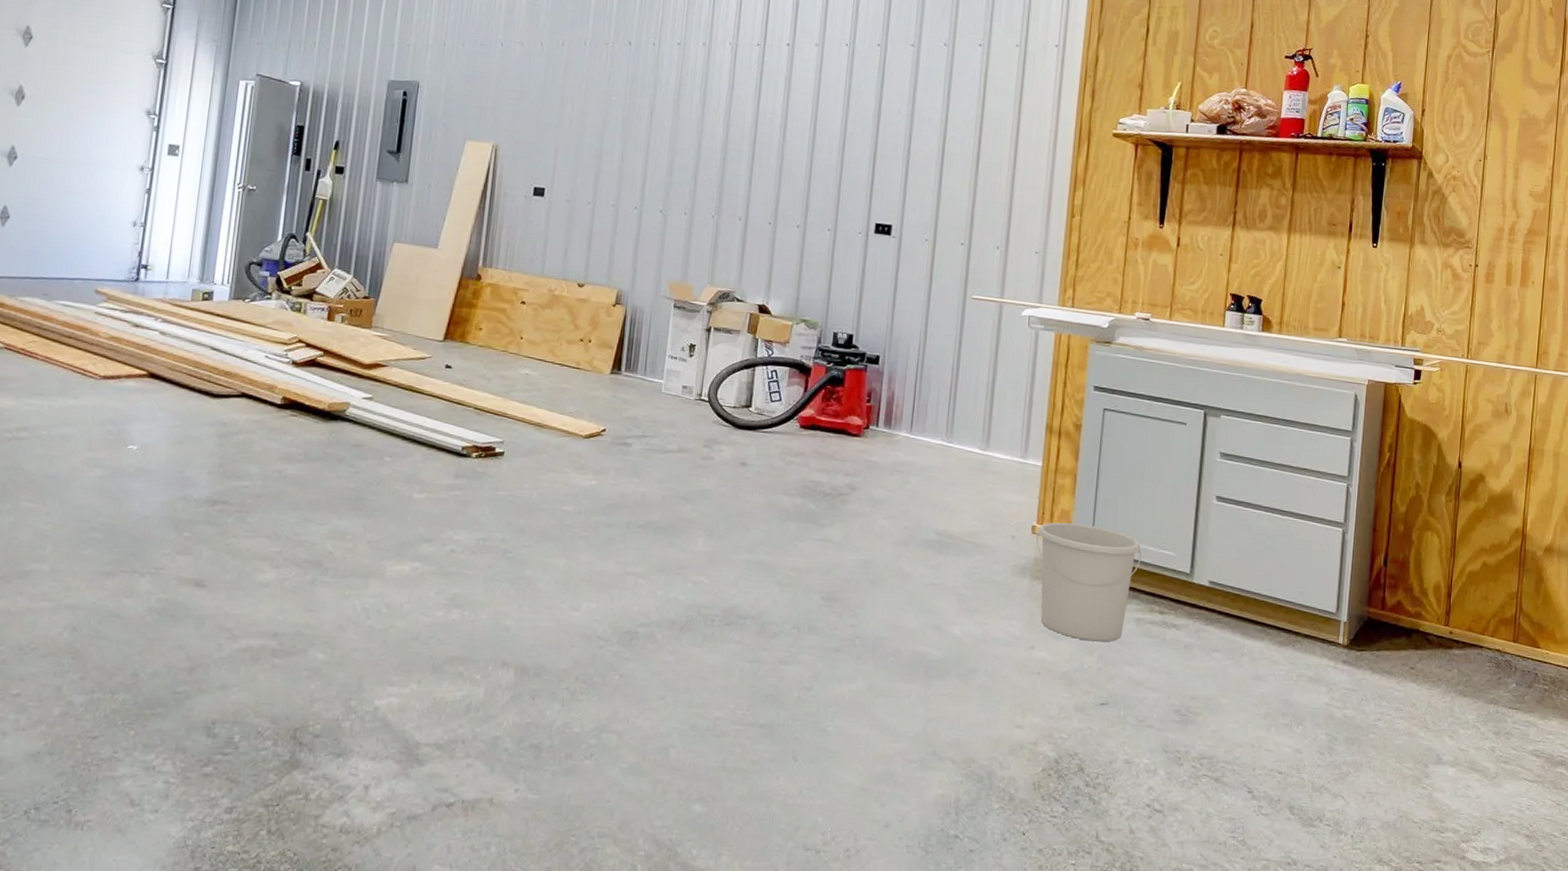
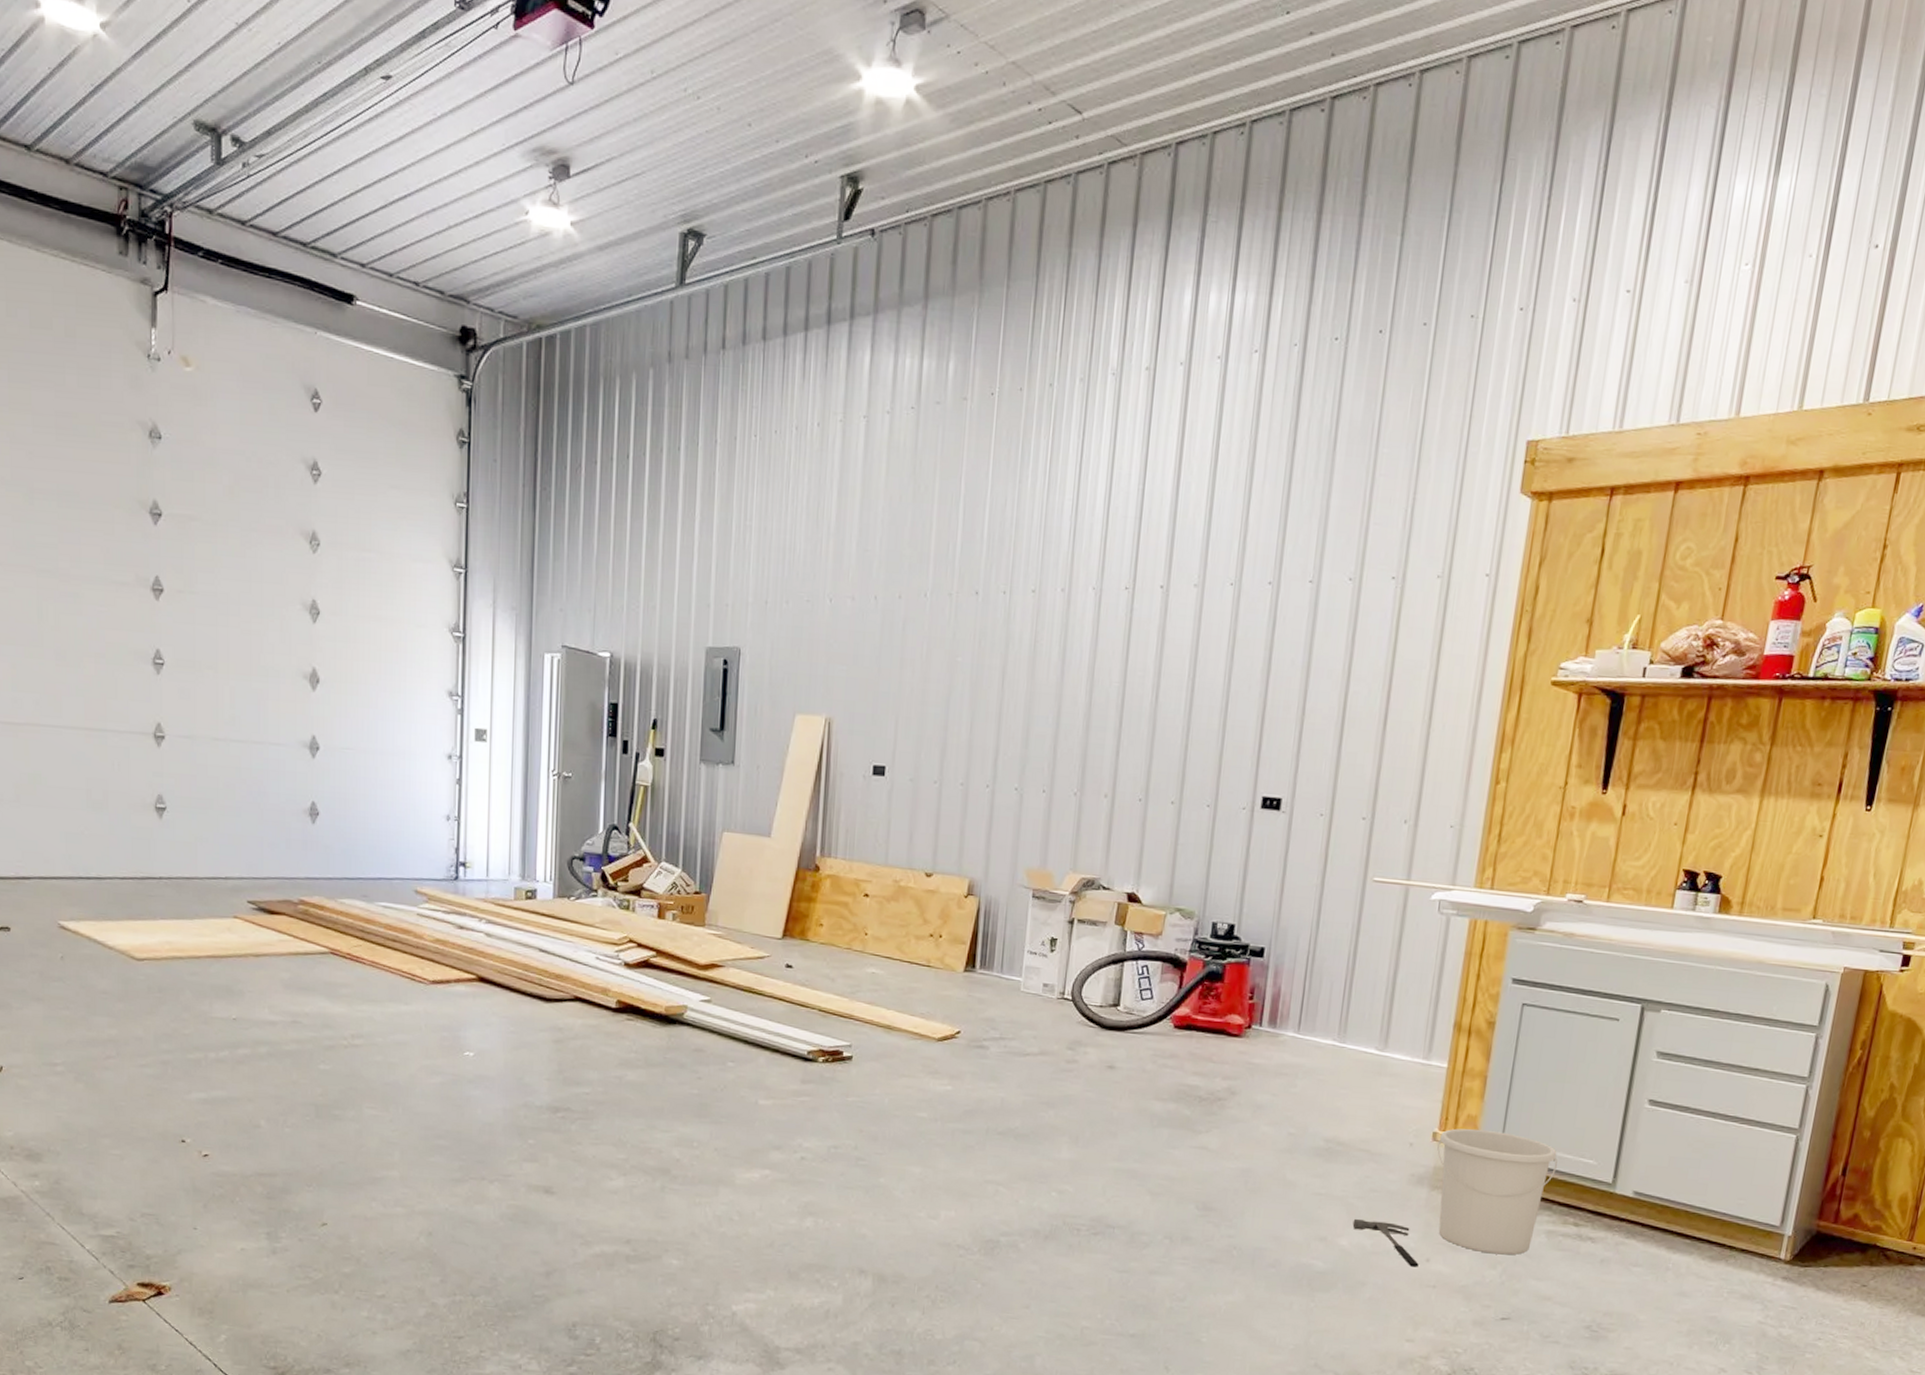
claw hammer: none [963,607,1024,655] -> present [1352,1218,1419,1267]

